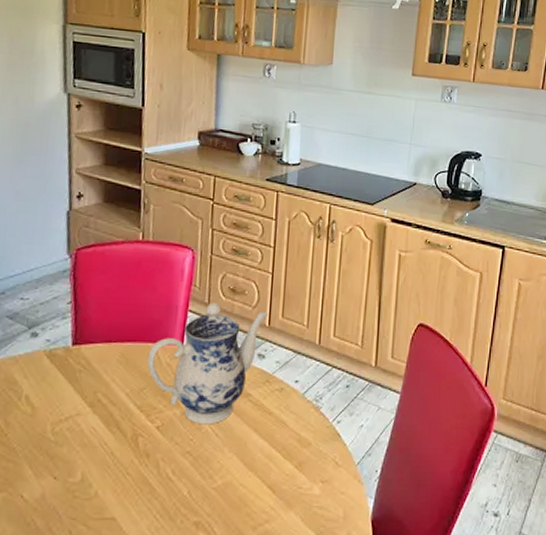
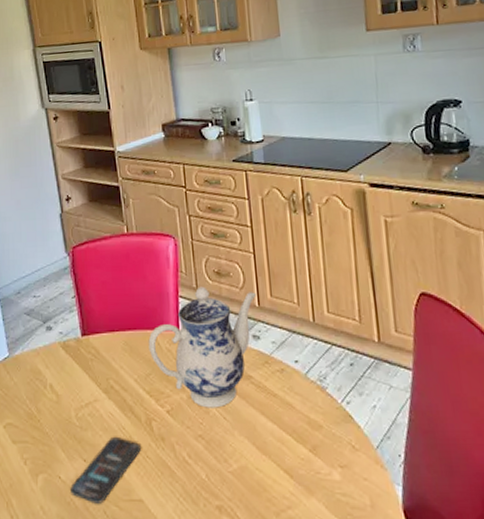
smartphone: none [32,452,122,523] -> present [70,436,141,504]

